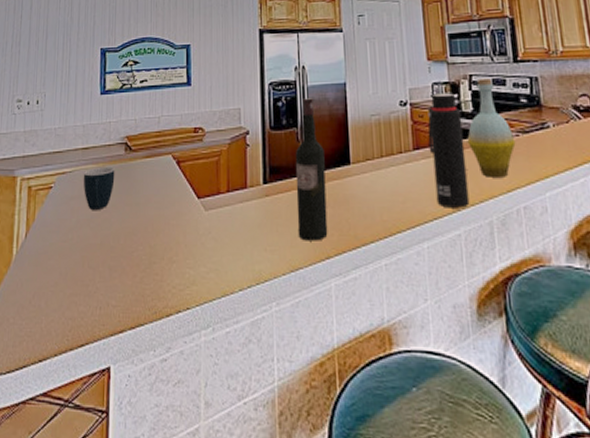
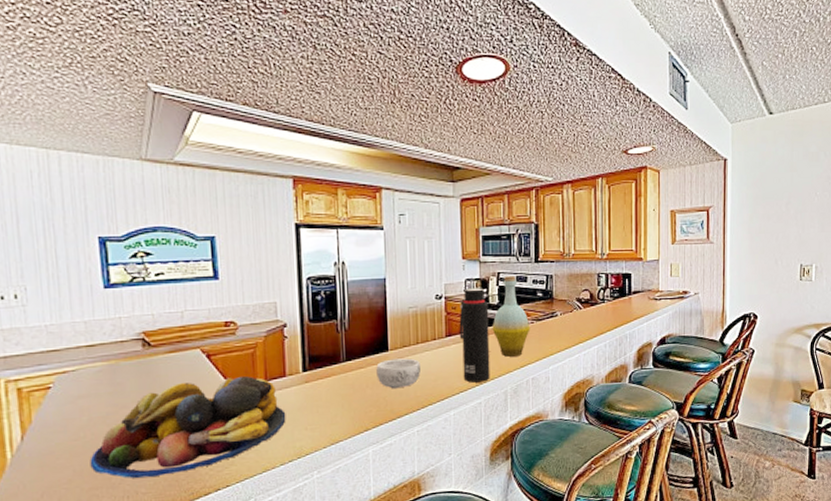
fruit bowl: none [73,185,246,288] -> present [90,375,286,478]
mug: present [83,166,115,210] -> none [91,363,133,407]
wine bottle: present [295,98,328,241] -> none [334,292,367,418]
decorative bowl: none [338,174,386,210] -> present [376,358,420,389]

